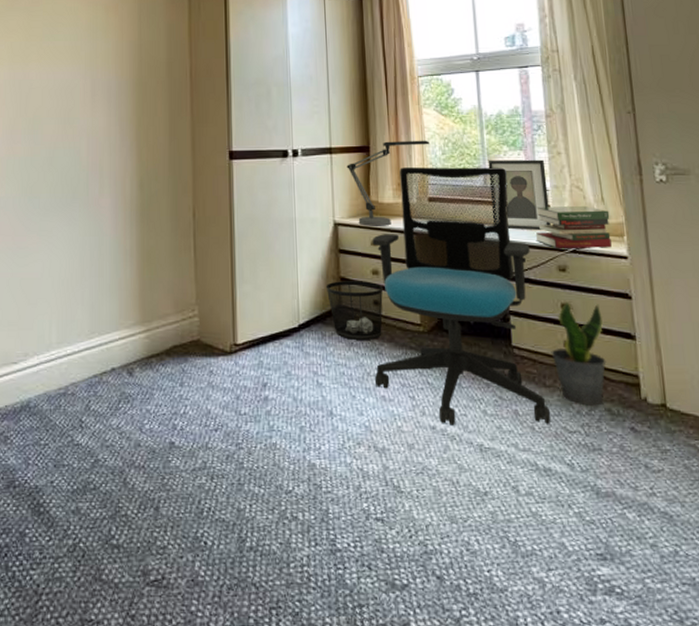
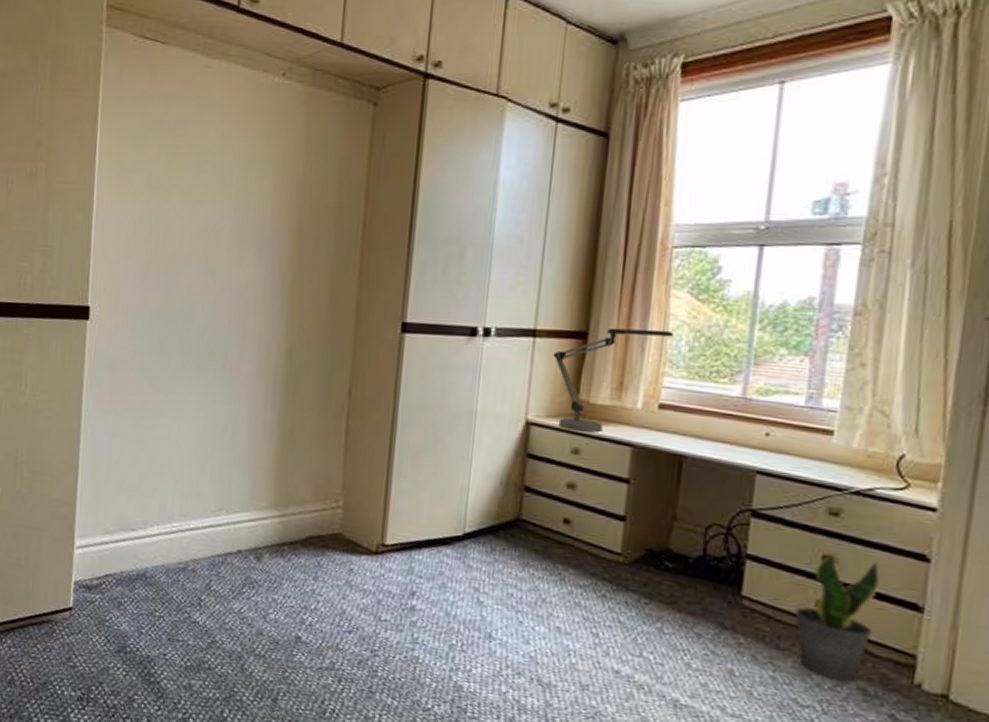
waste bin: present [325,281,384,340] -> none [503,490,579,563]
office chair: present [372,167,551,426] -> none [549,362,792,692]
picture frame: present [488,159,551,231] -> none [746,364,839,462]
books: present [535,205,612,248] -> none [803,430,923,495]

